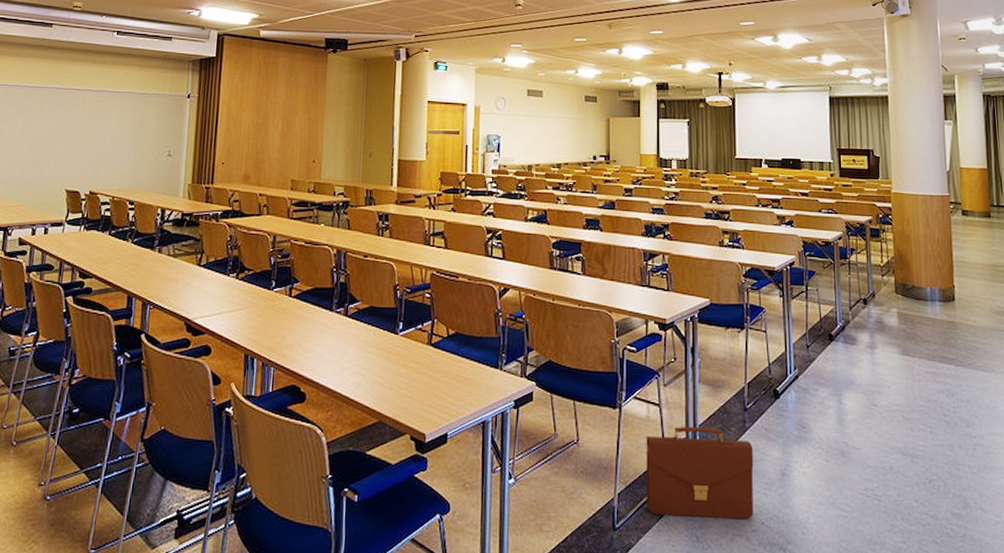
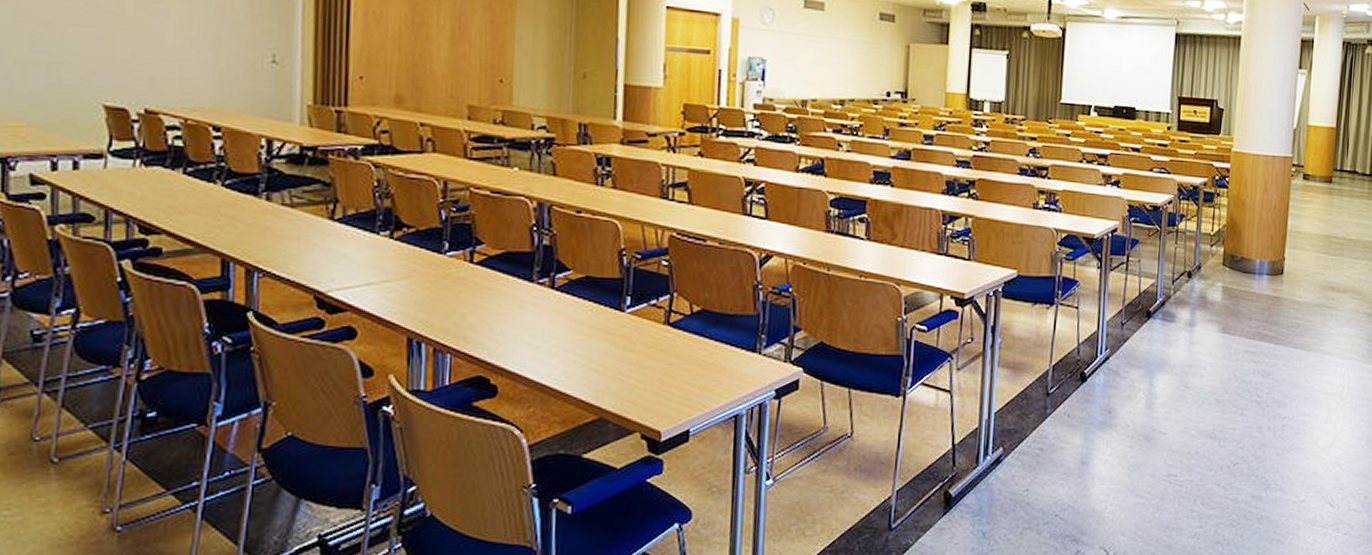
briefcase: present [646,426,754,520] -> none [929,414,1053,513]

